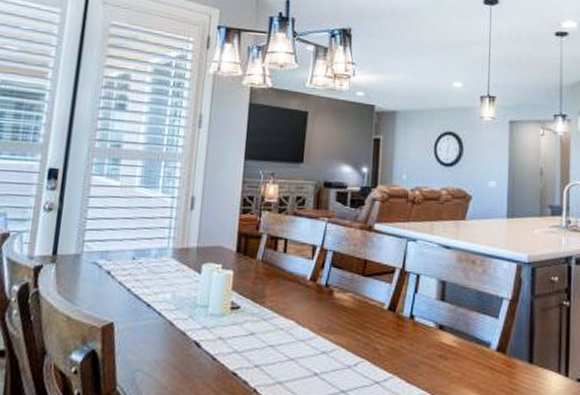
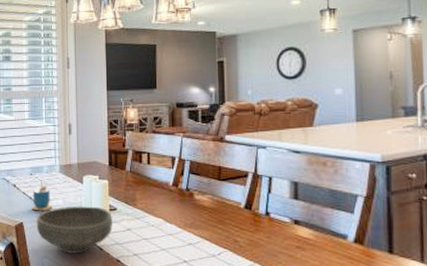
cup: none [128,267,157,308] -> present [31,180,52,211]
bowl: none [131,302,233,365] -> present [36,206,113,254]

